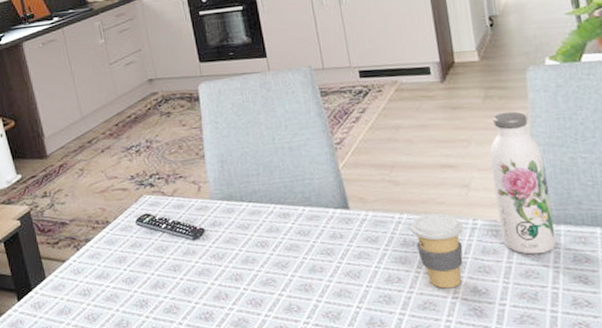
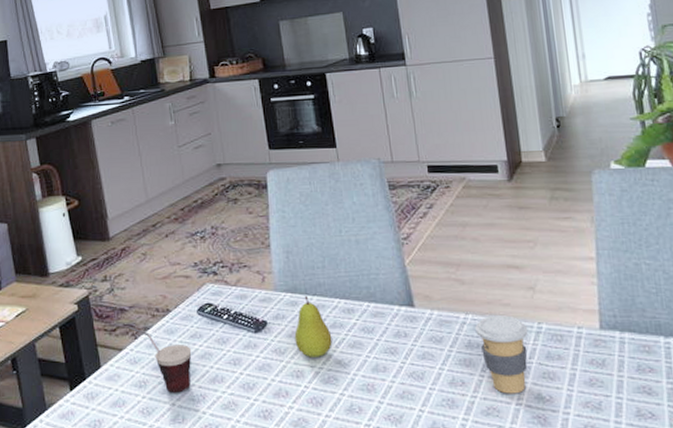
cup: none [70,238,133,300] -> present [129,326,192,393]
fruit: none [232,203,270,261] -> present [294,296,333,357]
water bottle: present [489,111,557,255] -> none [555,214,621,362]

